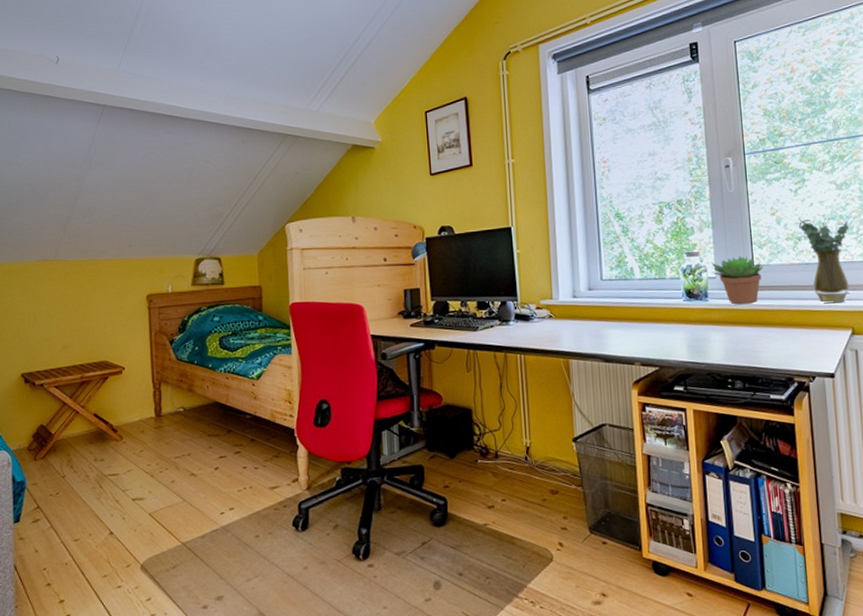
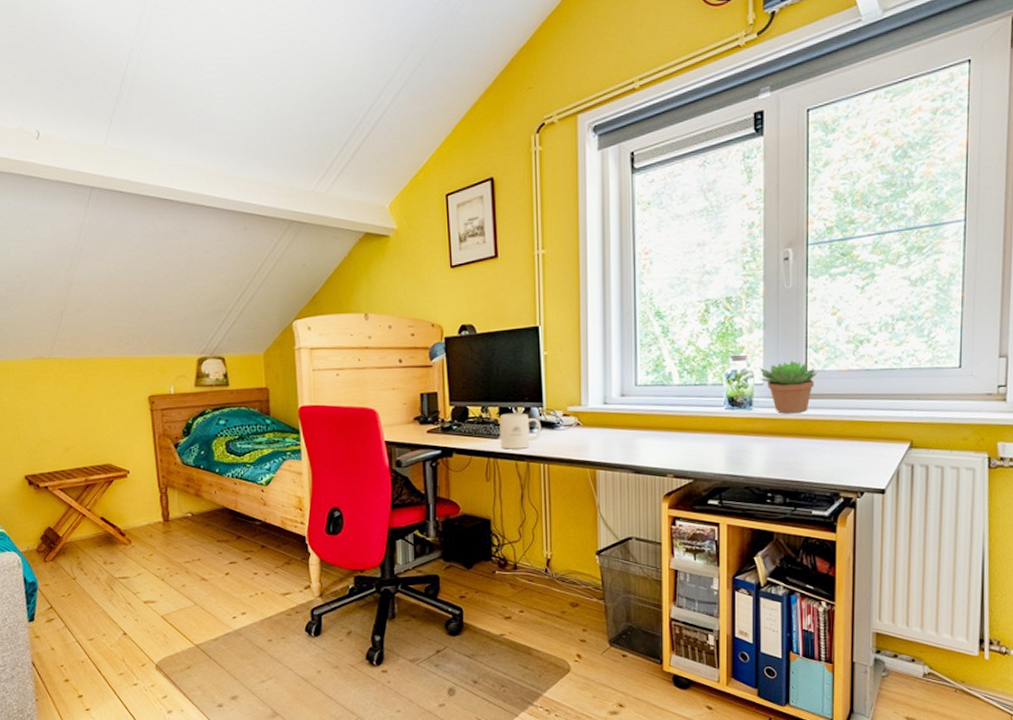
mug: none [478,306,517,341] -> present [499,412,542,449]
vase: present [798,218,850,303] -> none [862,318,919,414]

